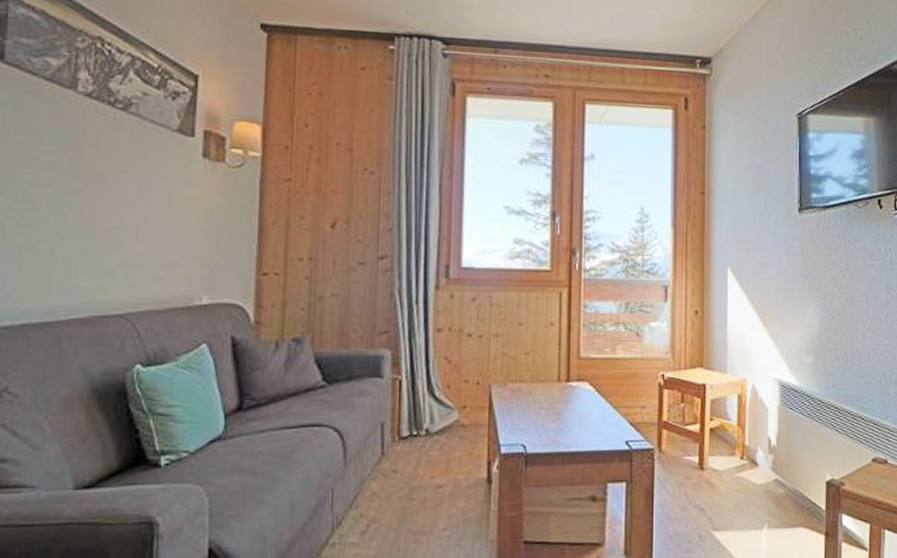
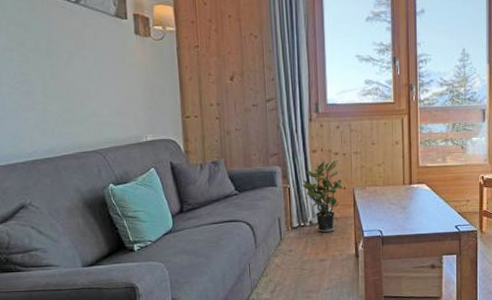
potted plant: none [419,341,476,447] -> present [302,159,343,233]

